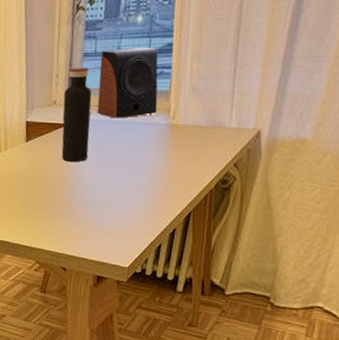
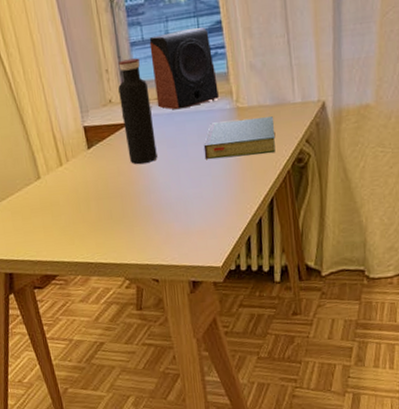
hardcover book: none [131,135,207,171] -> present [203,116,276,159]

